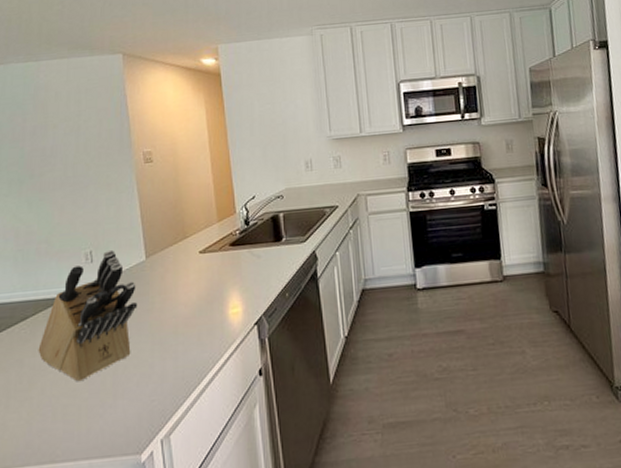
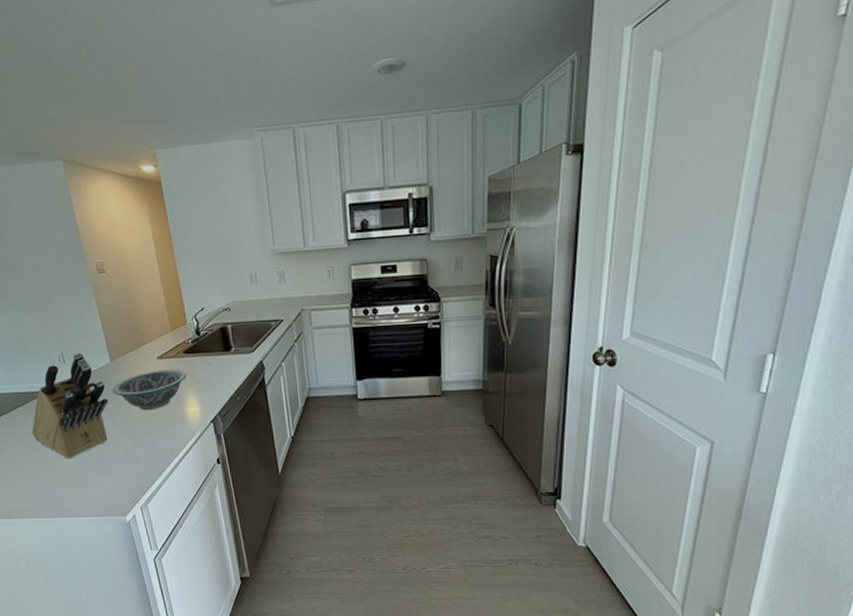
bowl: none [144,264,230,315] -> present [112,369,186,411]

